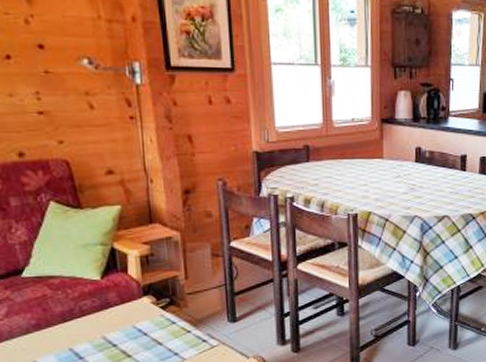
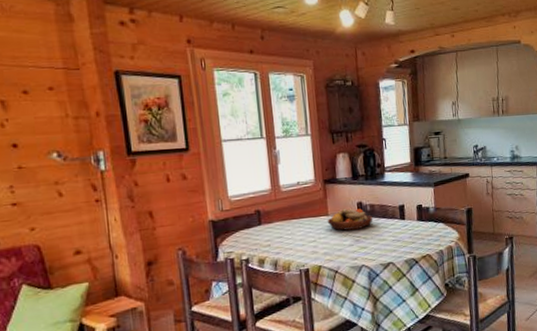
fruit bowl: none [381,152,432,177] -> present [327,208,373,231]

